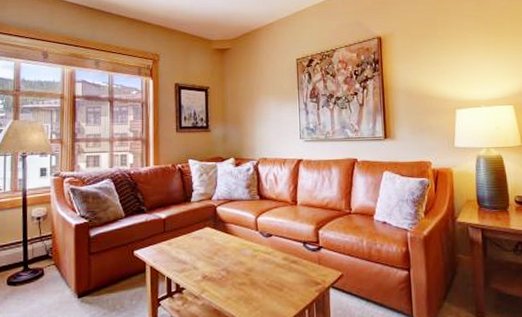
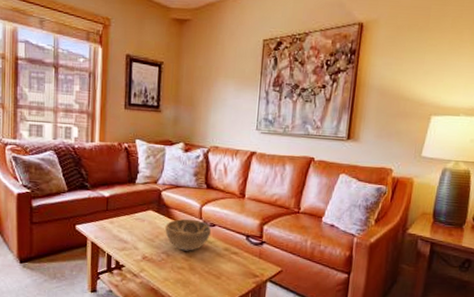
decorative bowl: none [223,231,268,265] -> present [165,219,211,251]

